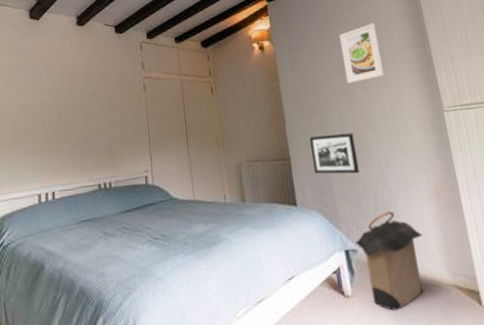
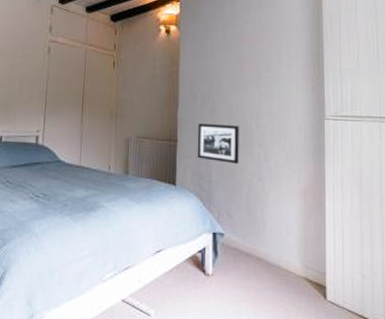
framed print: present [339,23,386,83] -> none [241,26,279,80]
laundry hamper: present [355,211,423,311] -> none [224,203,285,293]

